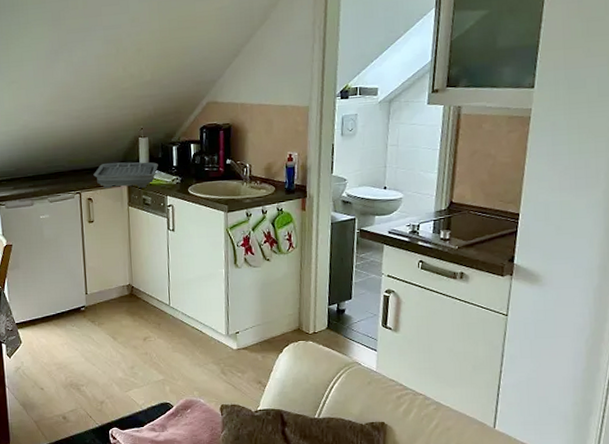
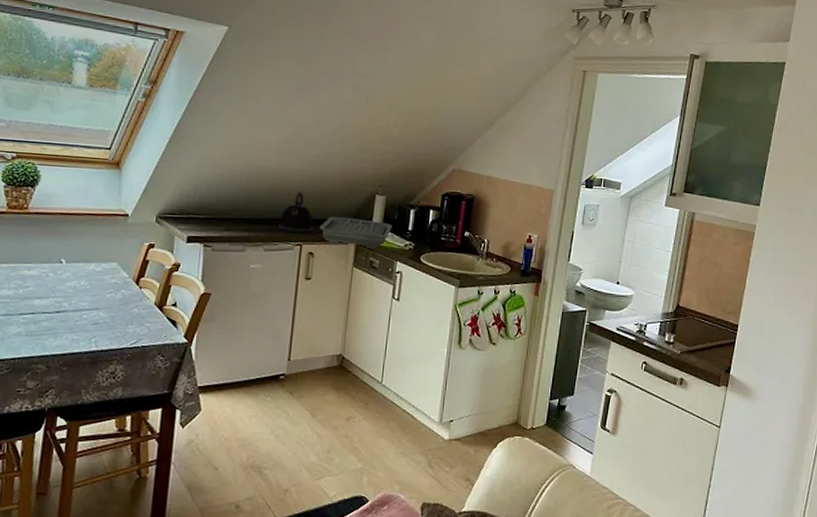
kettle: none [57,145,88,184] -> present [278,192,313,234]

